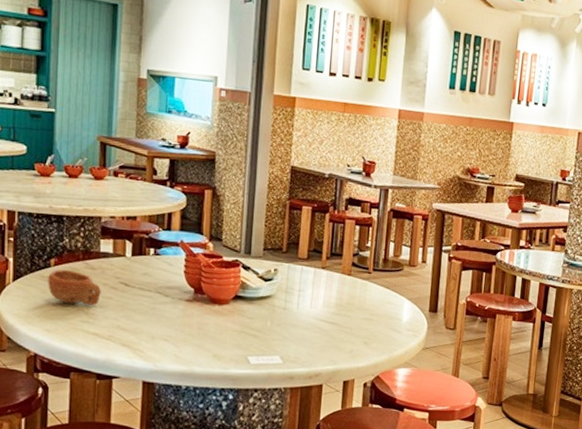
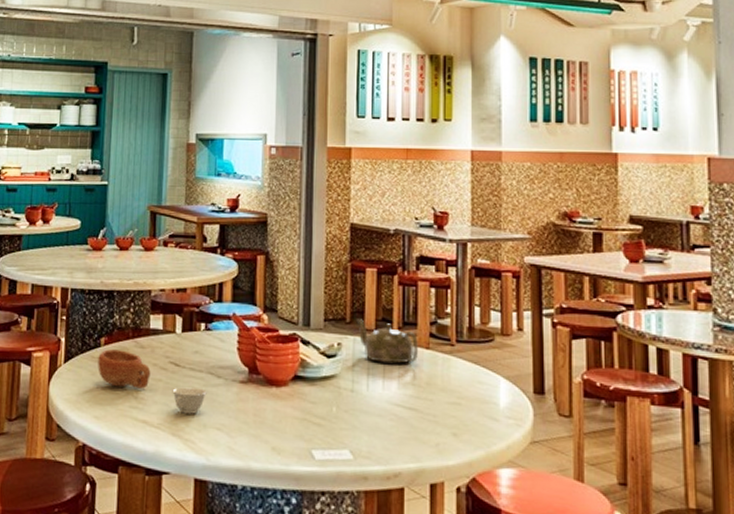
teacup: none [122,304,155,328] -> present [172,387,207,414]
teapot: none [291,249,342,287] -> present [356,319,418,364]

